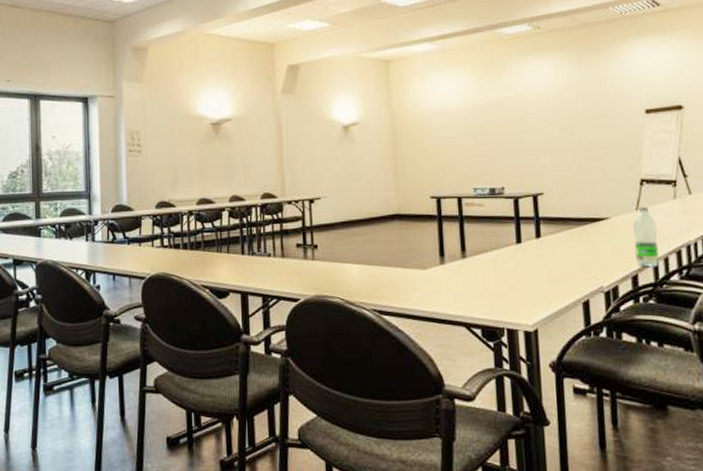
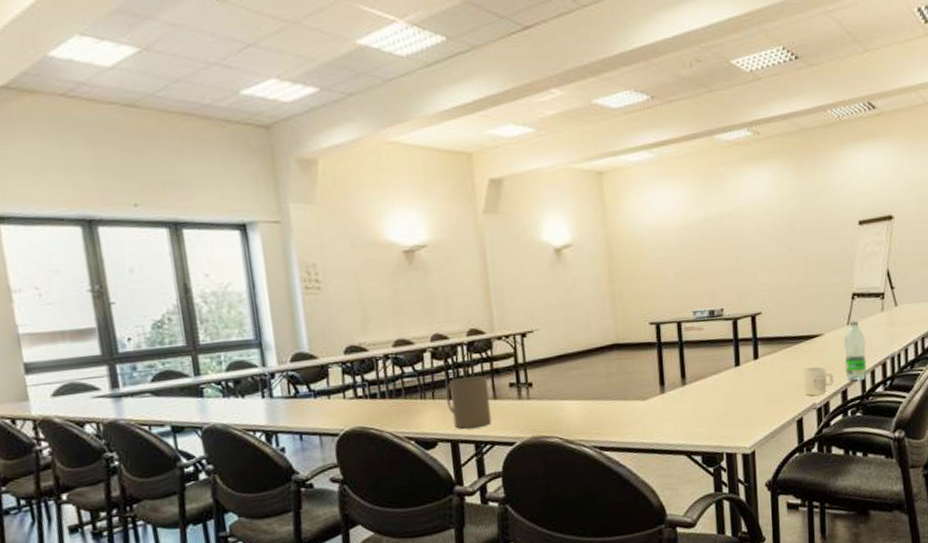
cup: none [239,235,279,282] -> present [445,376,492,429]
mug: none [589,250,623,279] -> present [803,367,834,397]

